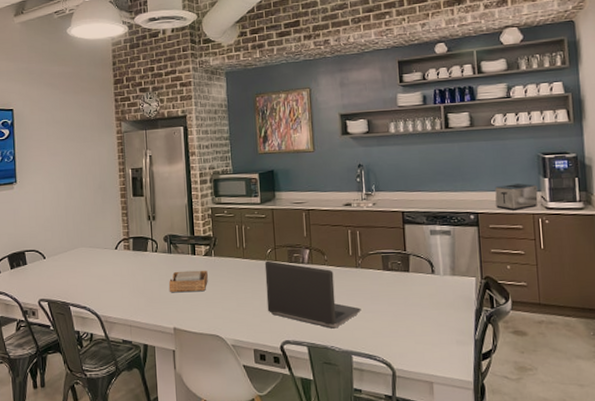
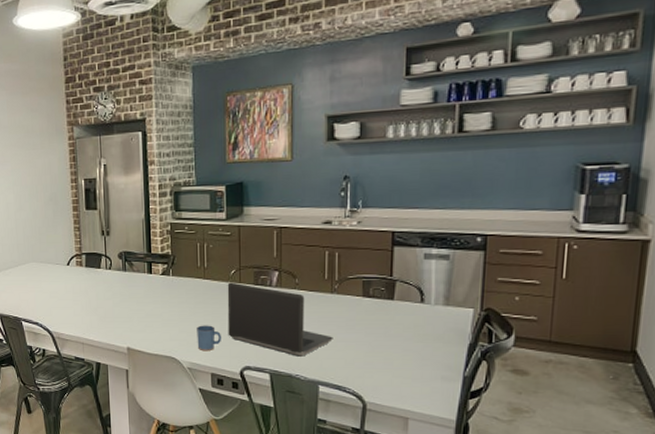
napkin holder: present [168,270,208,292] -> none [122,289,165,312]
mug: none [239,302,263,328] -> present [197,325,222,352]
toaster: present [495,182,538,211] -> none [511,199,569,233]

